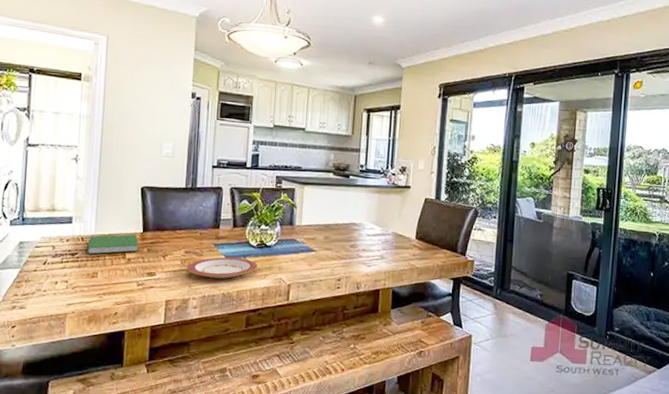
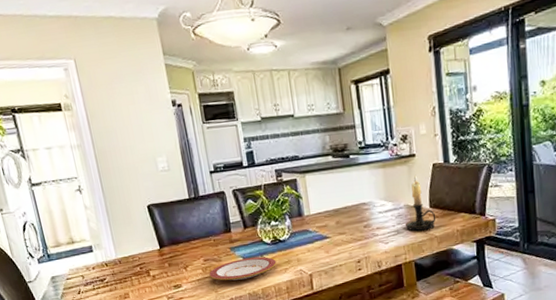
hardcover book: present [87,234,139,255] -> none [112,252,161,278]
candle holder: none [389,205,420,260] -> present [405,174,436,231]

